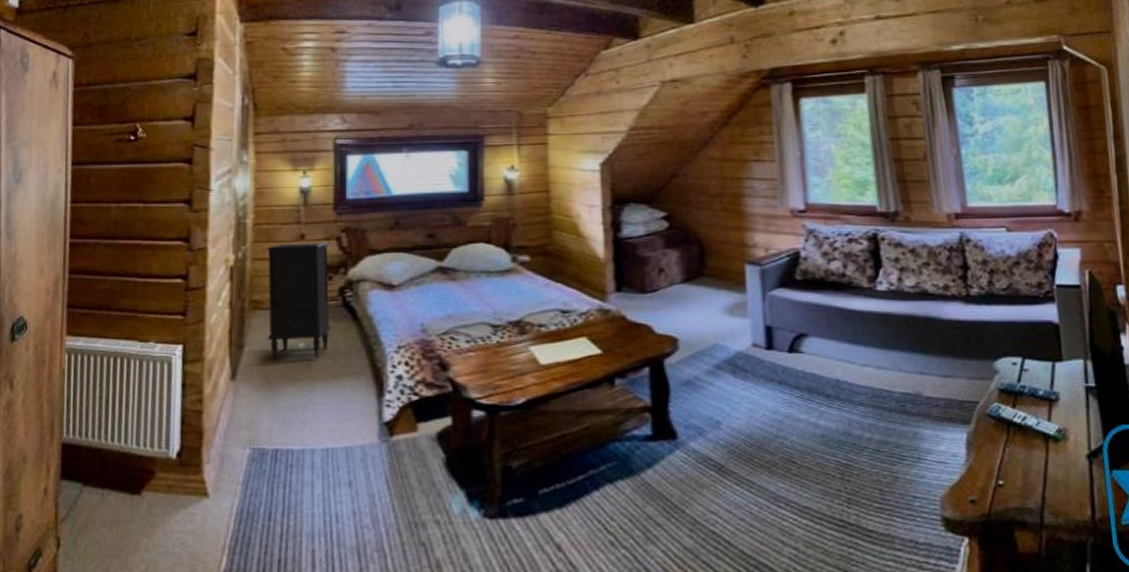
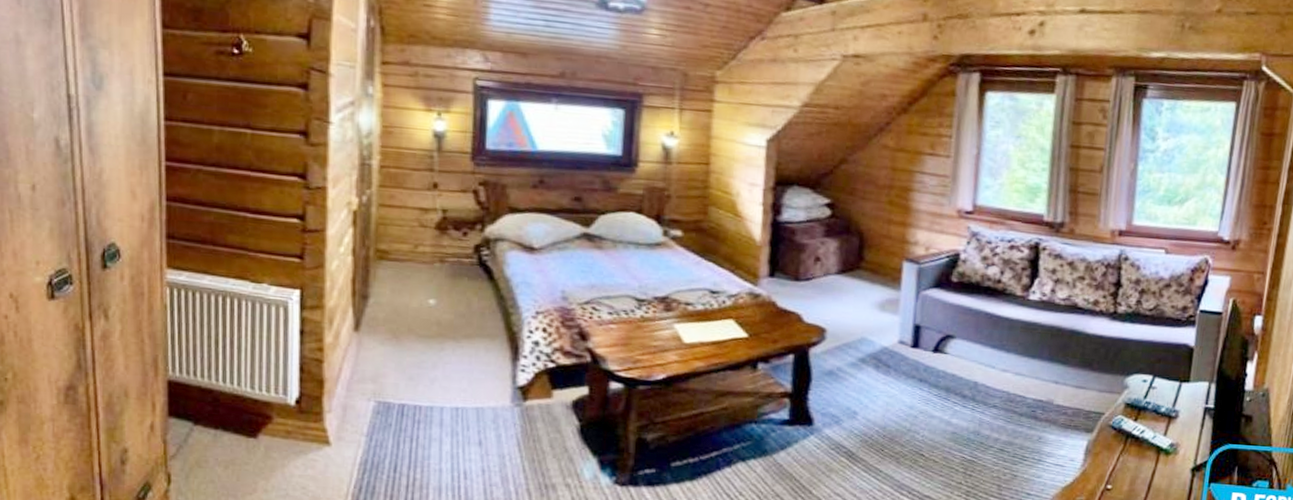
nightstand: present [267,243,331,360] -> none [395,191,465,316]

